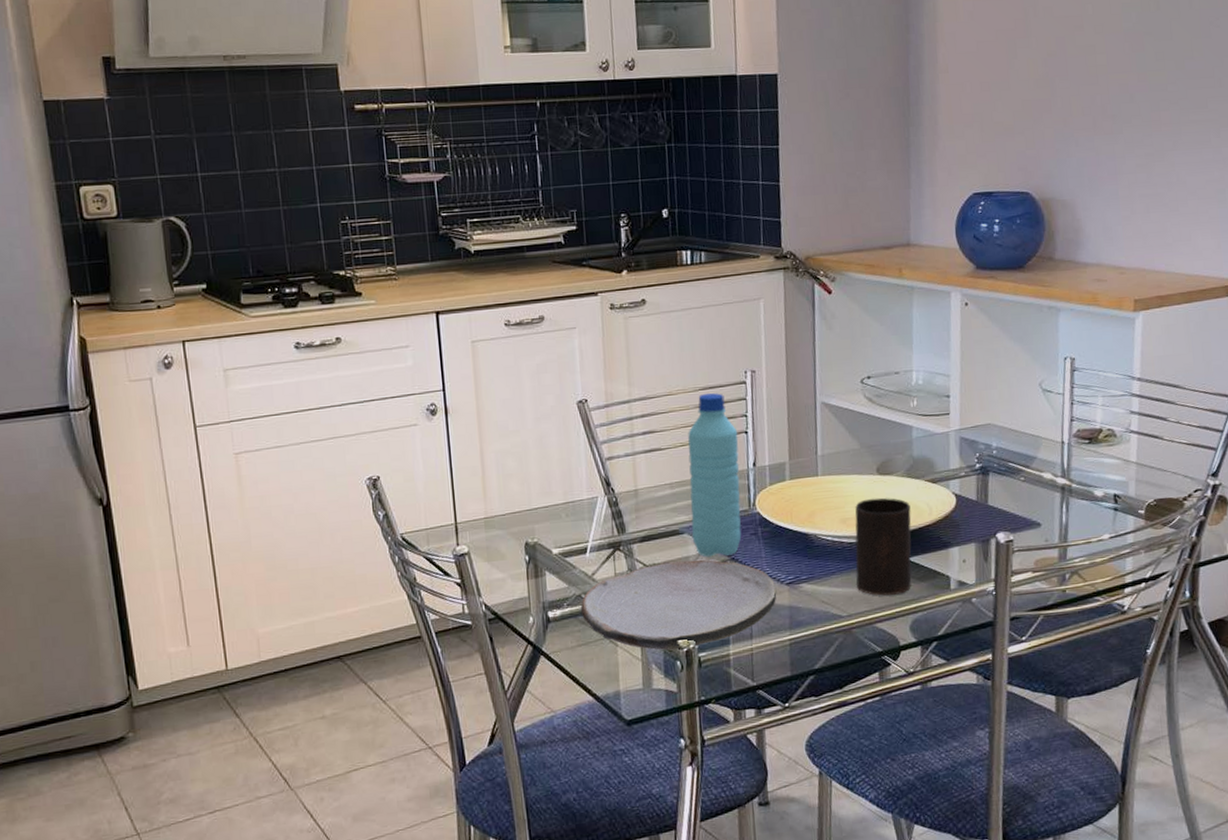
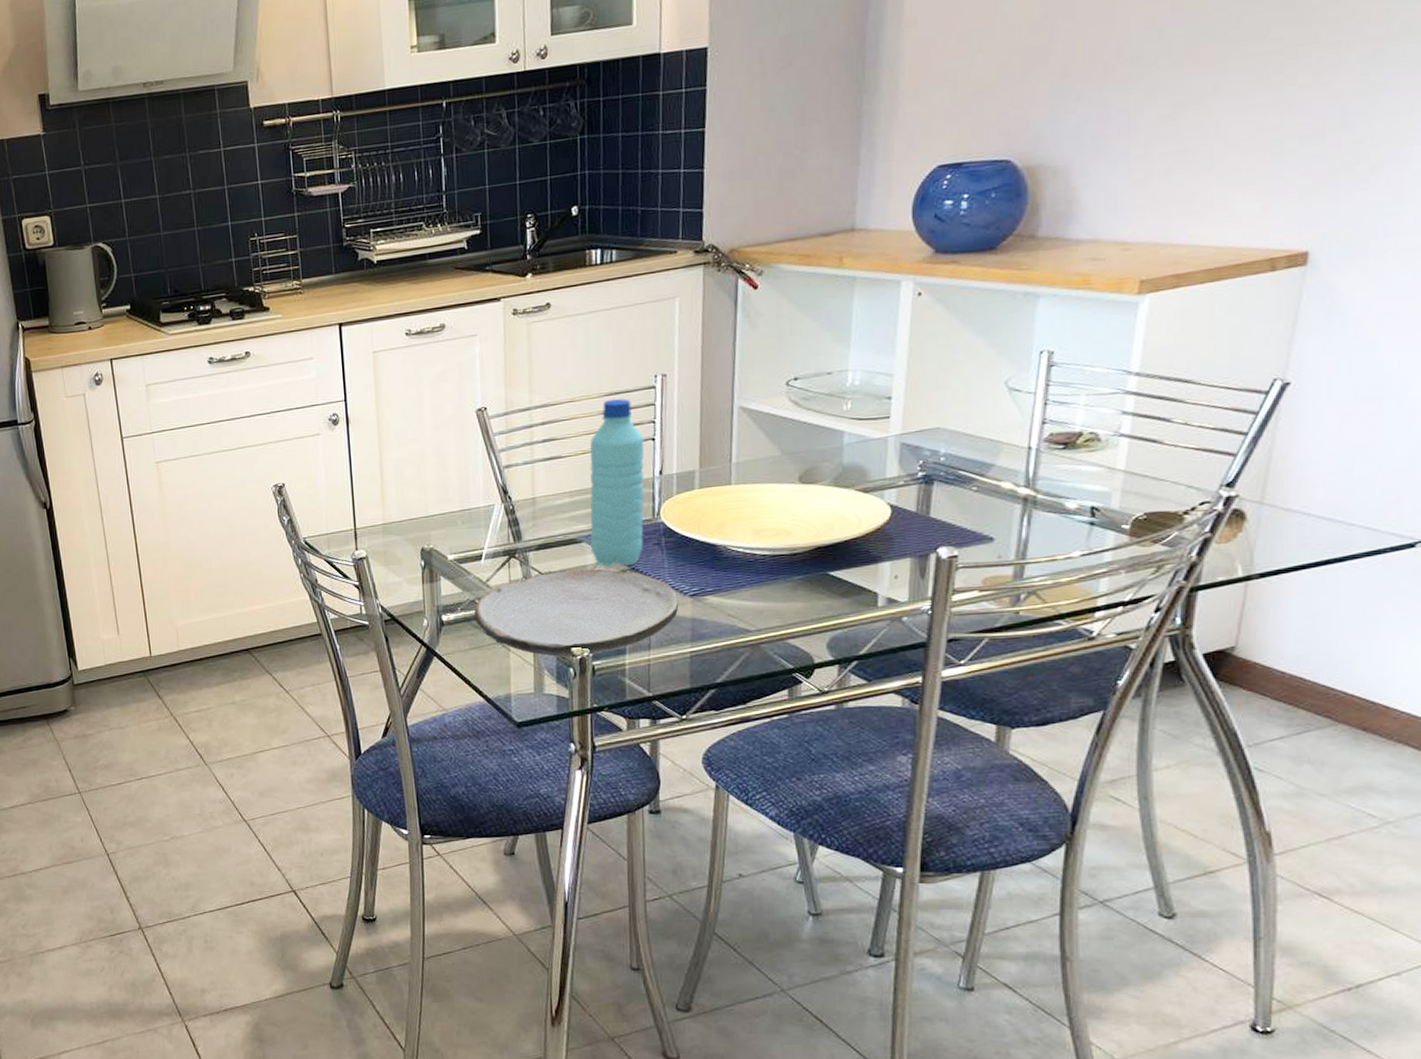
cup: present [855,497,912,596] -> none [768,508,836,611]

